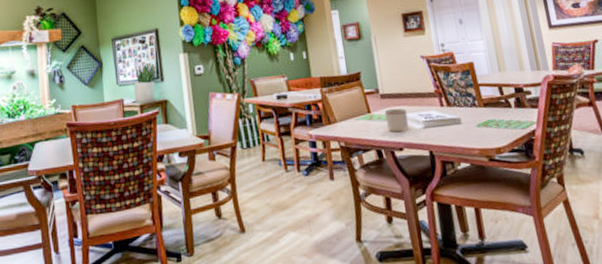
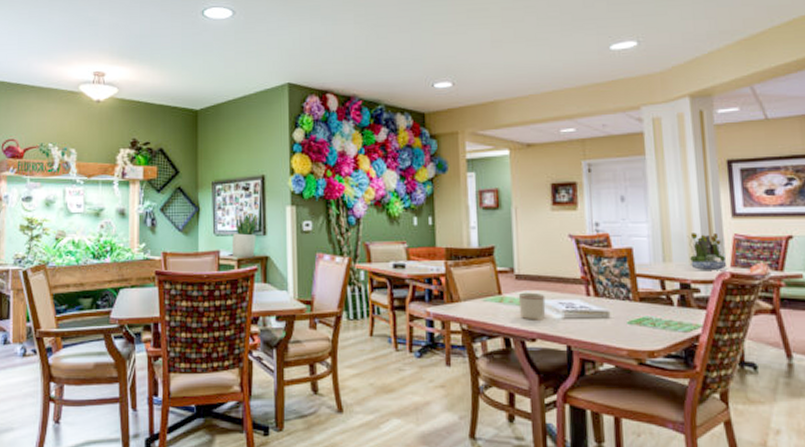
flower arrangement: none [515,43,549,76] -> present [687,232,726,272]

